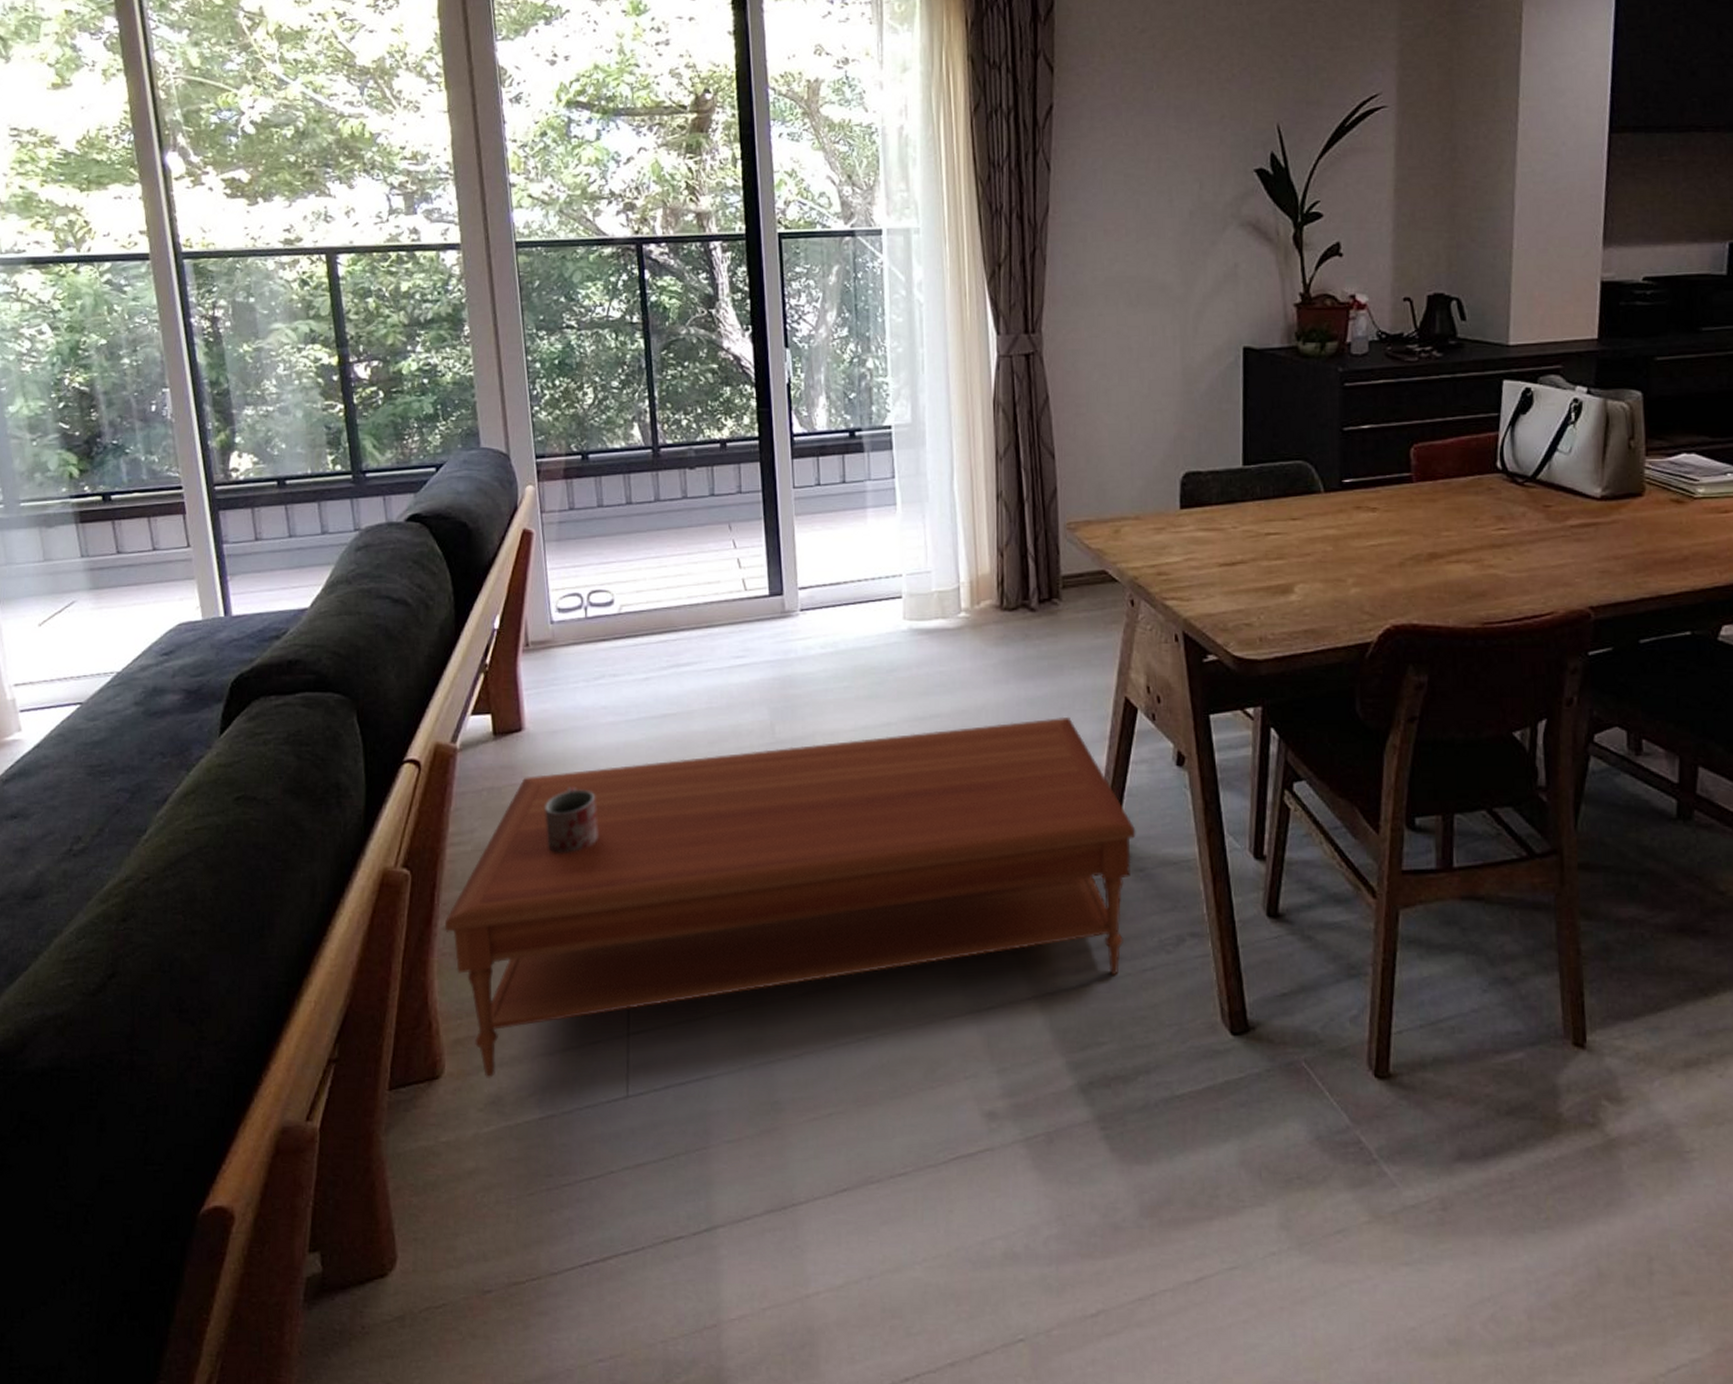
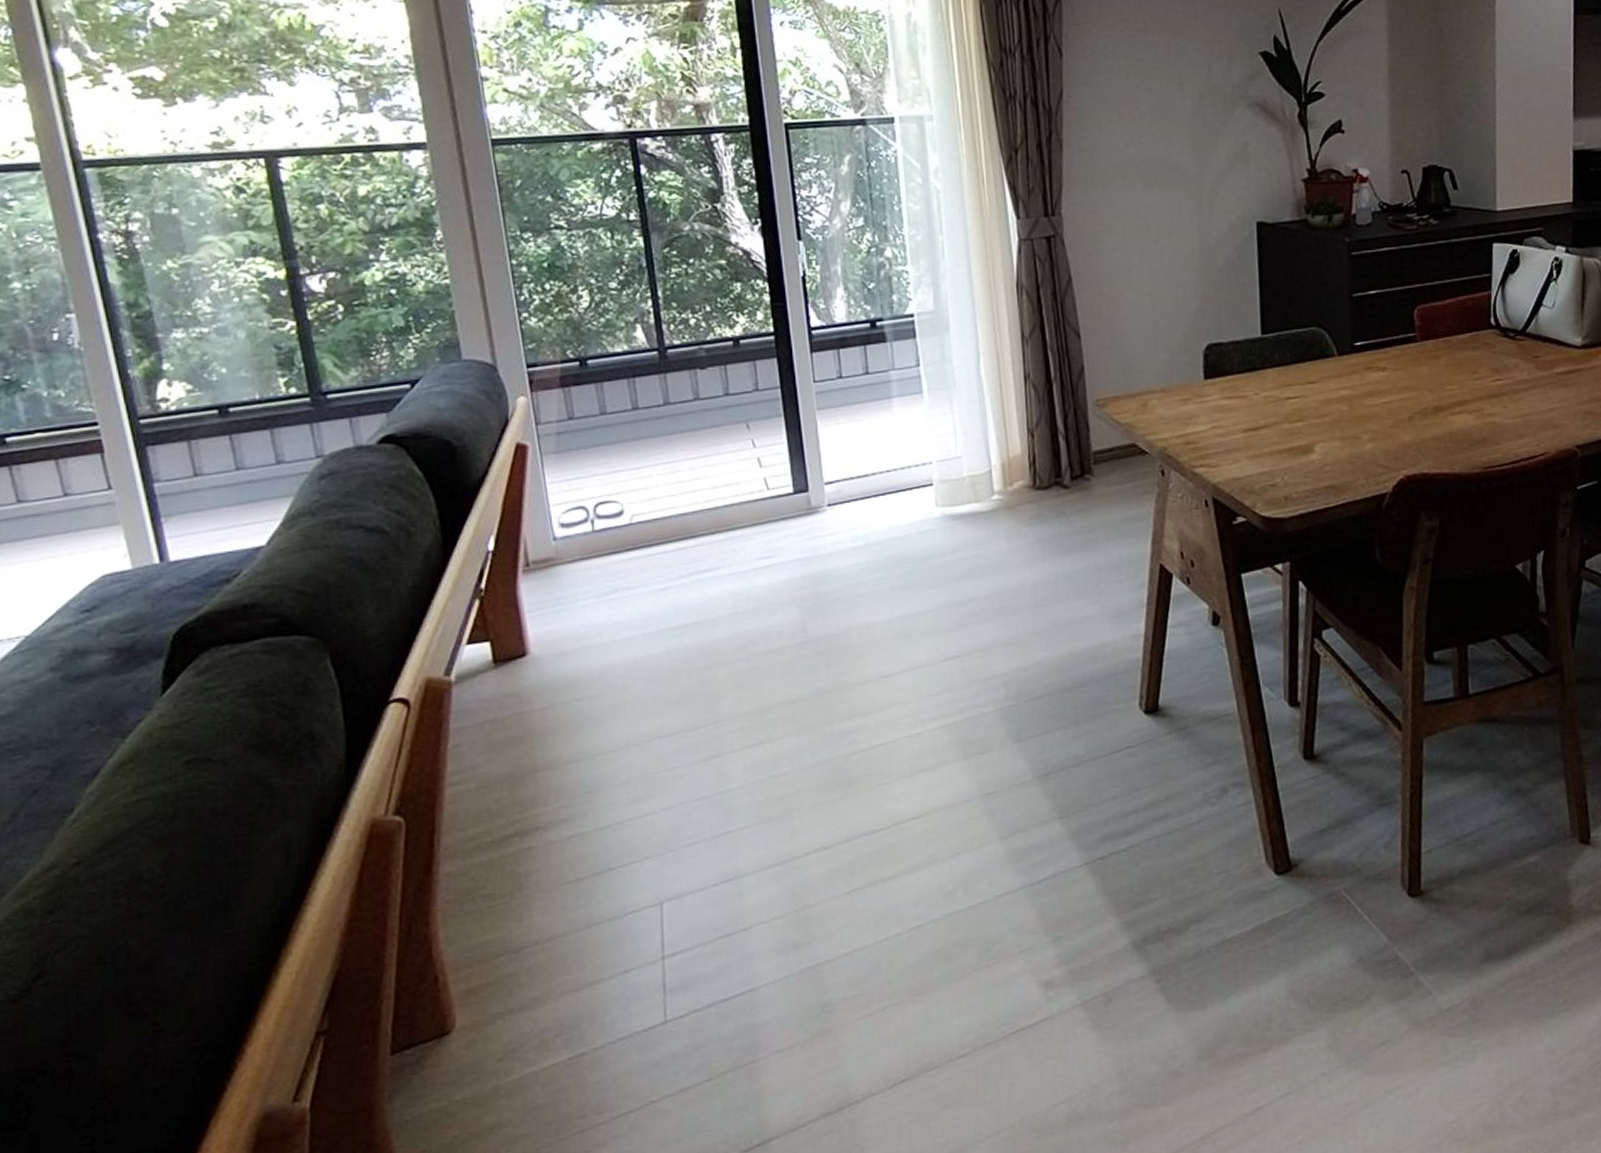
coffee table: present [444,716,1136,1080] -> none [447,588,1177,1027]
mug: present [545,787,598,853] -> none [557,708,619,780]

